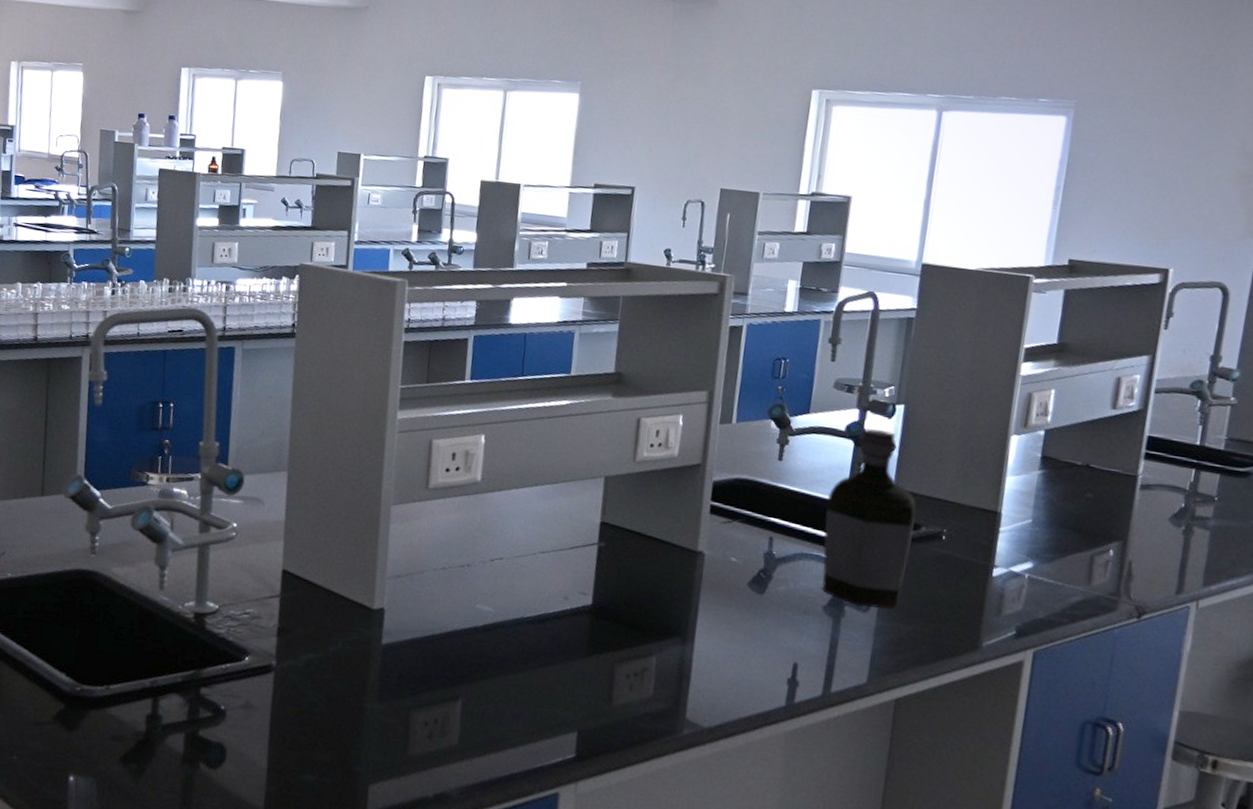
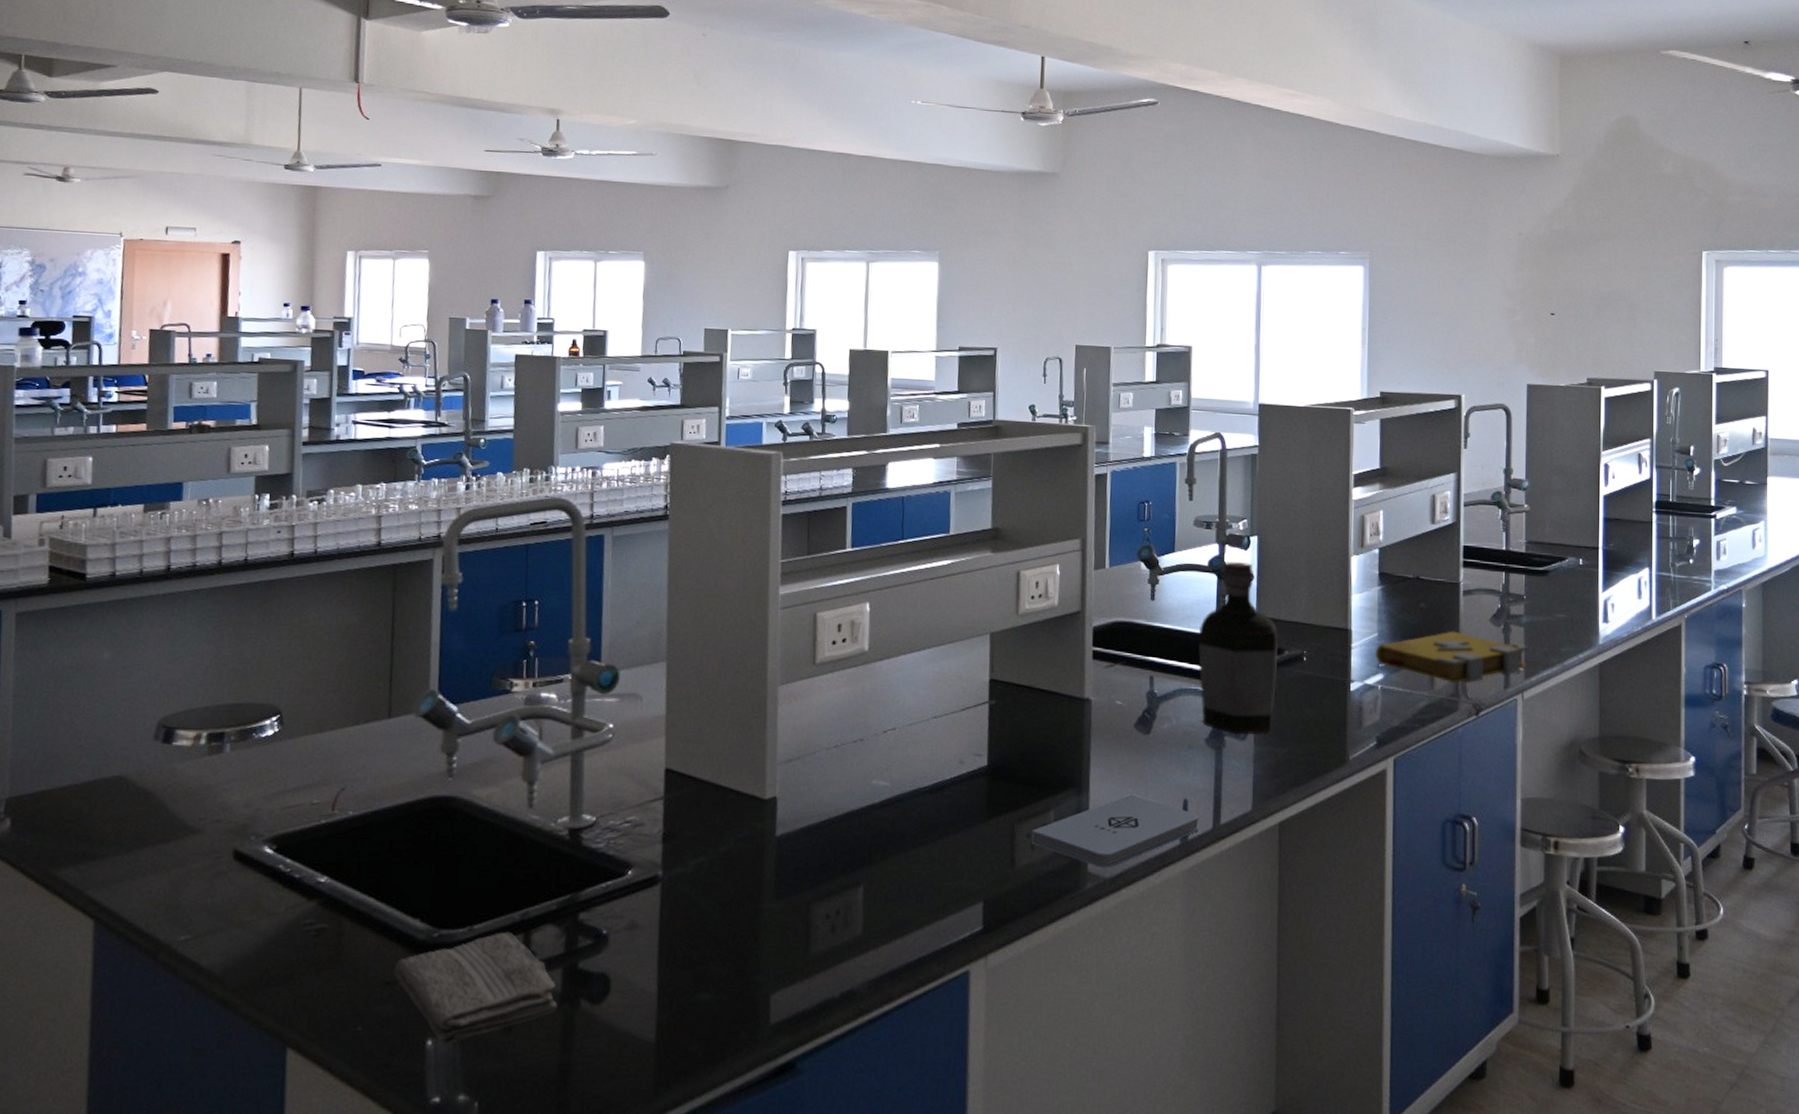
washcloth: none [42,694,180,783] -> present [393,931,558,1045]
notepad: none [631,650,809,719] -> present [1031,794,1200,868]
spell book: none [1026,526,1212,584] -> present [1376,631,1528,684]

